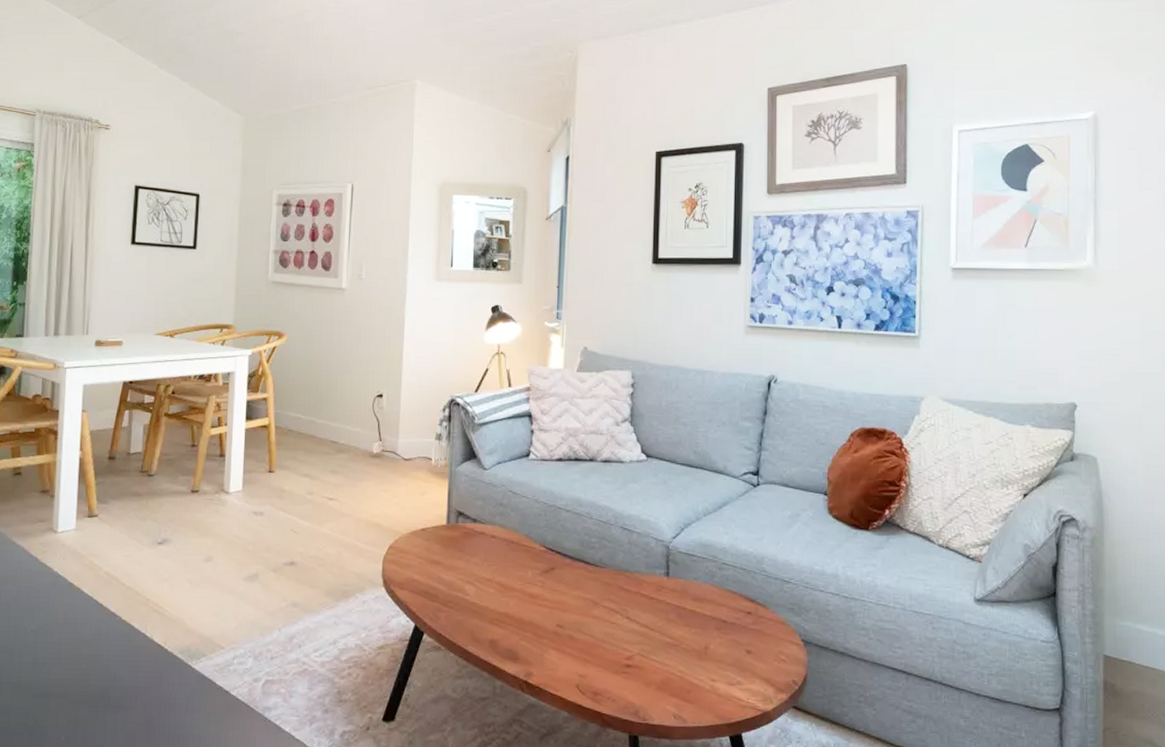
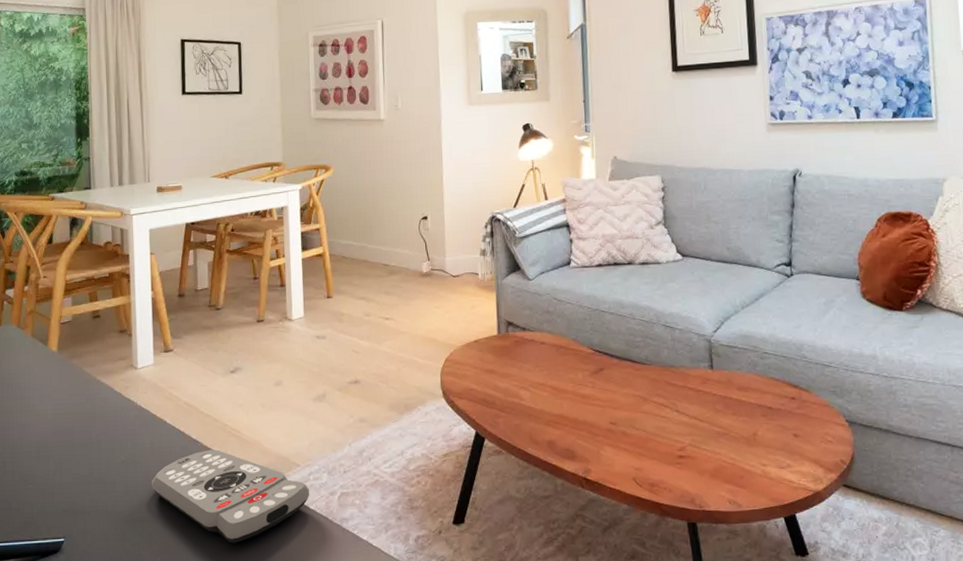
remote control: none [61,624,233,726] -> present [151,449,310,543]

